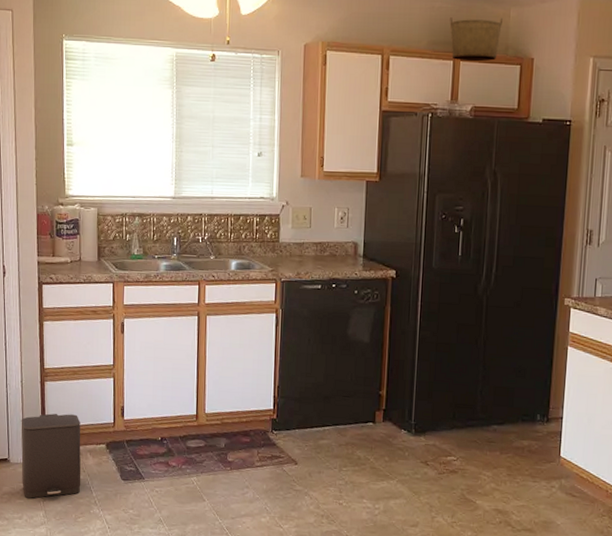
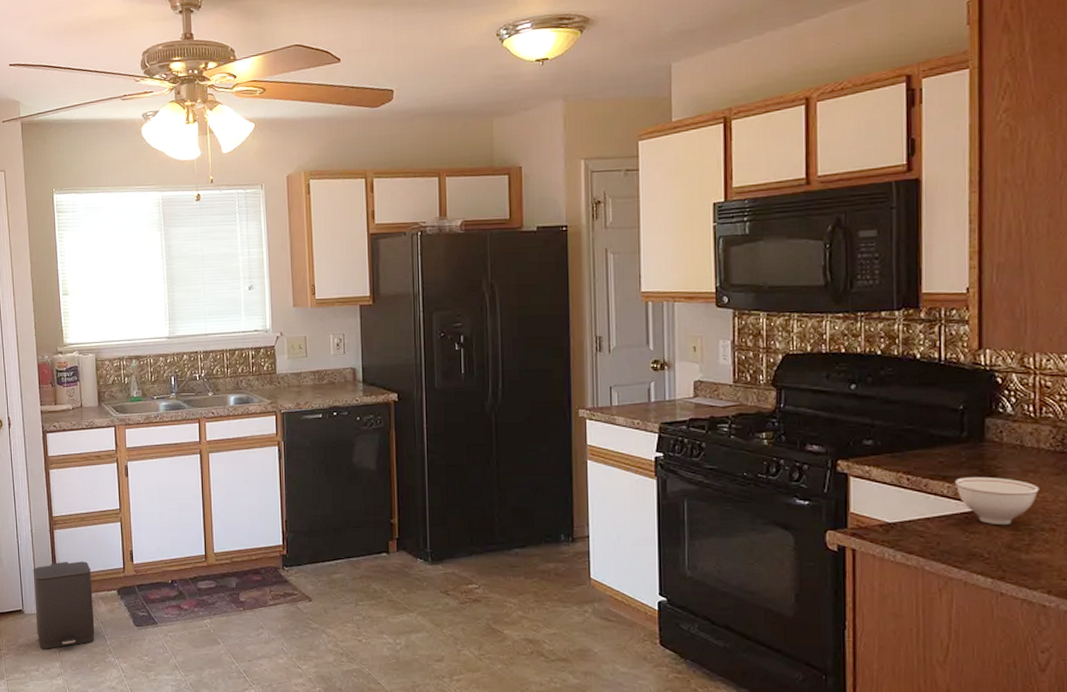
basket: present [450,17,502,62] -> none [431,129,486,177]

